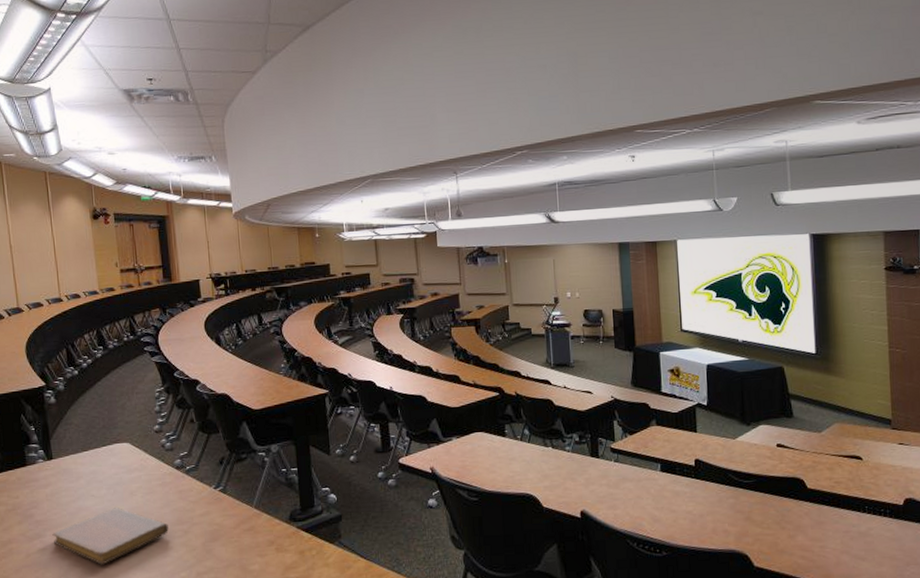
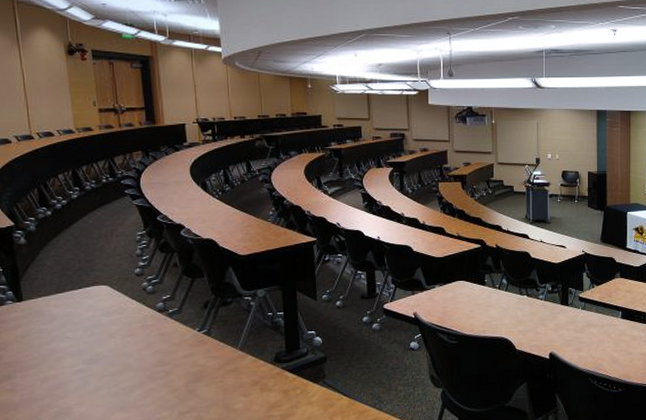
notebook: present [52,508,169,565] -> none [23,349,150,406]

